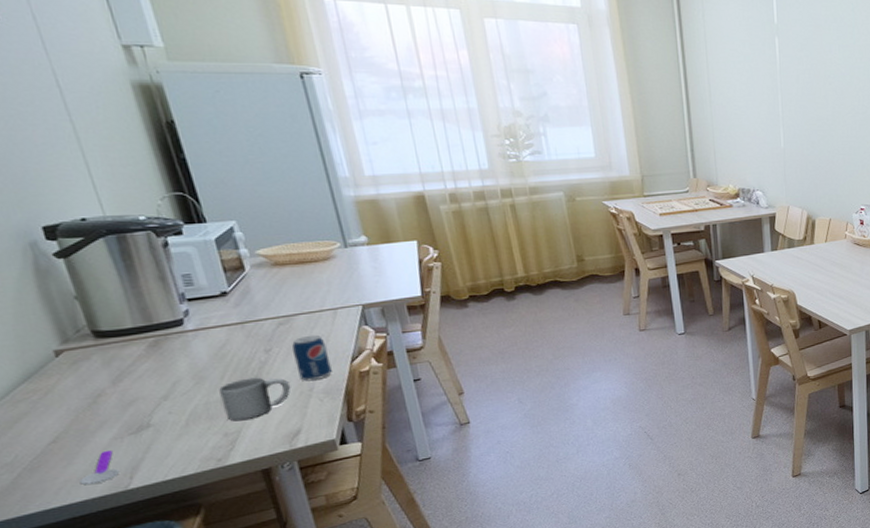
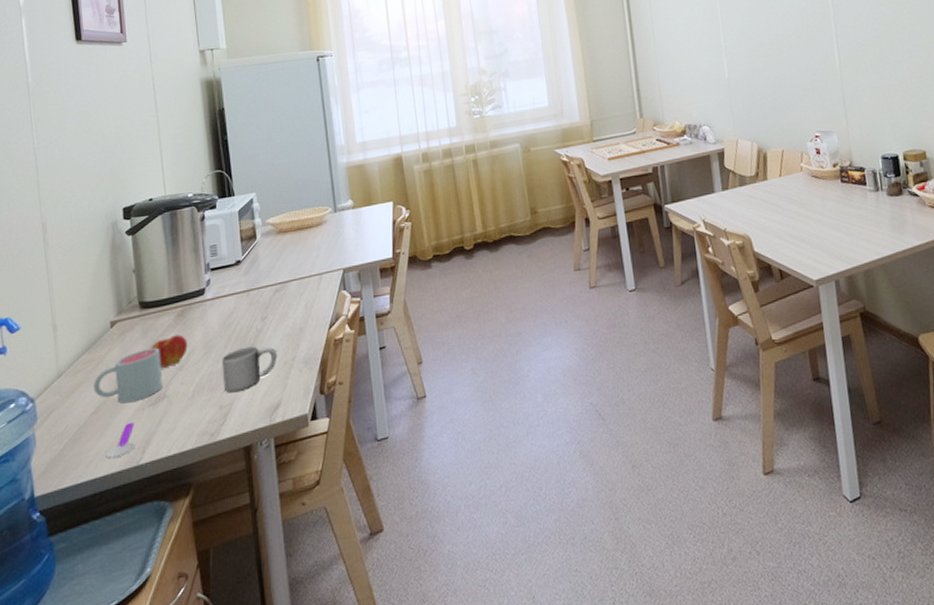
mug: none [44,378,144,433] -> present [94,348,162,404]
apple: none [119,365,171,398] -> present [151,334,188,368]
beverage can: present [292,334,332,382] -> none [284,301,312,350]

